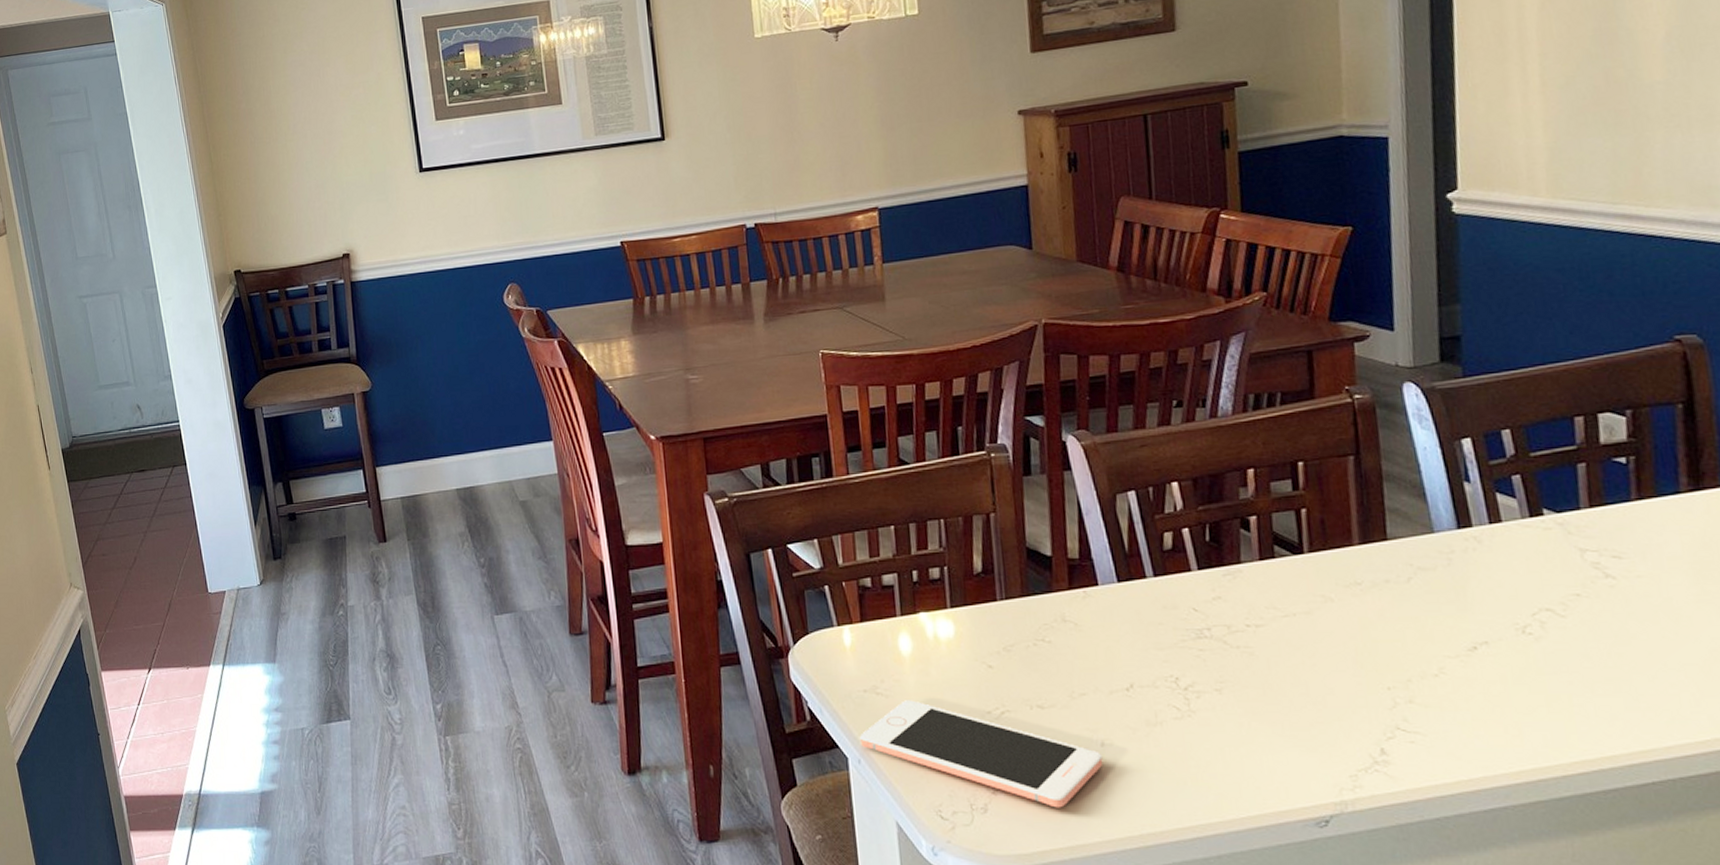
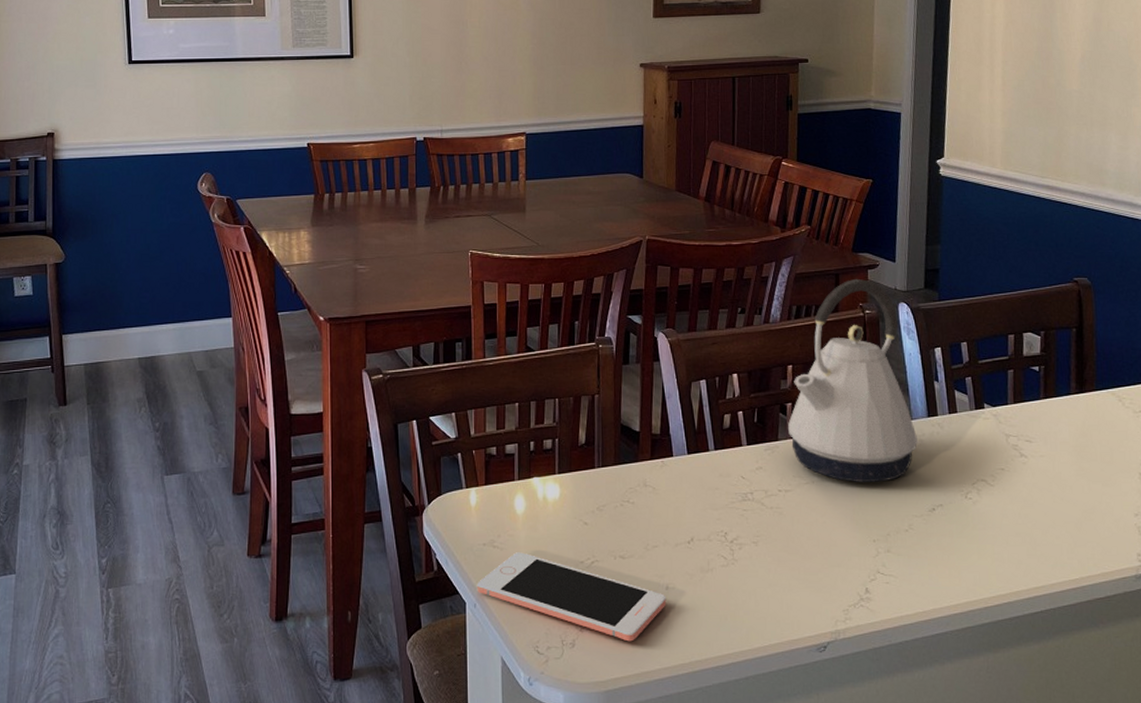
kettle: none [1253,354,1444,616] -> present [788,278,918,483]

